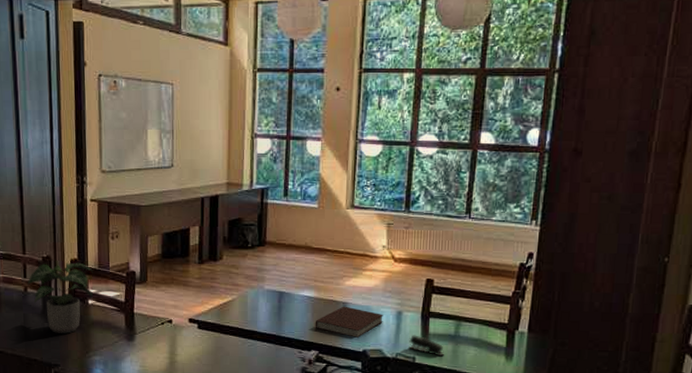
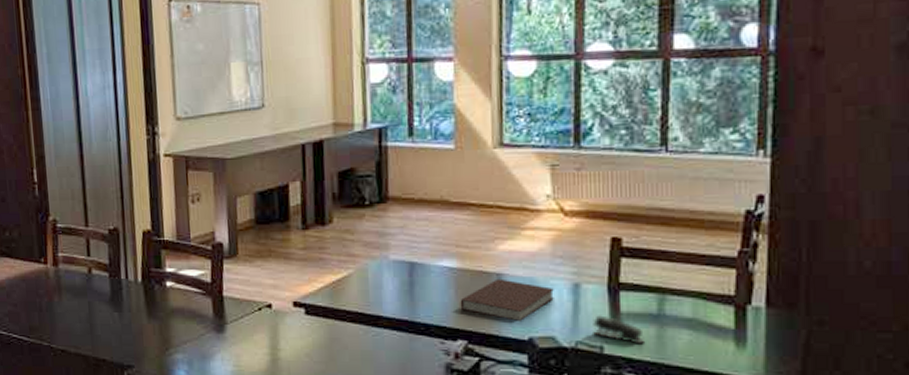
potted plant: present [27,262,93,335] -> none [91,234,171,327]

